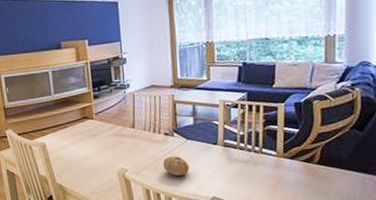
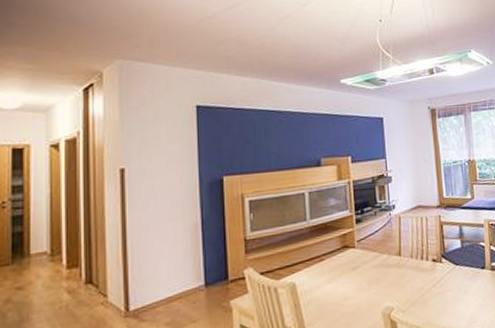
fruit: present [162,156,190,176] -> none [431,285,460,310]

